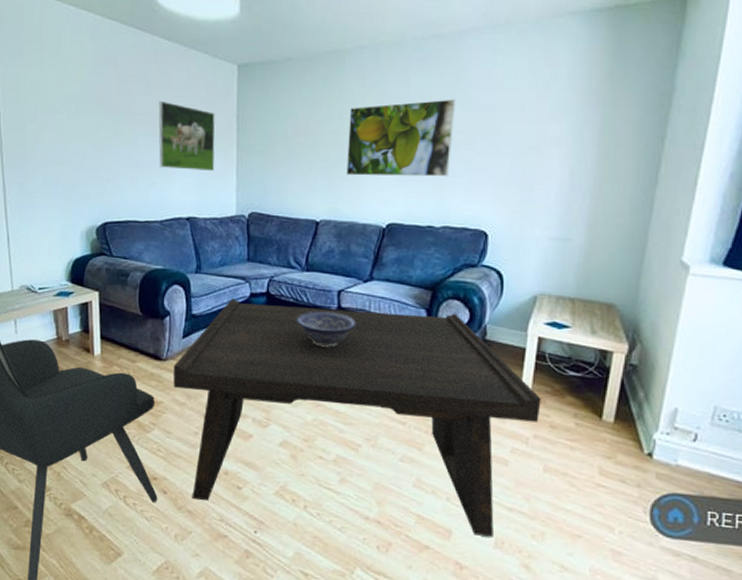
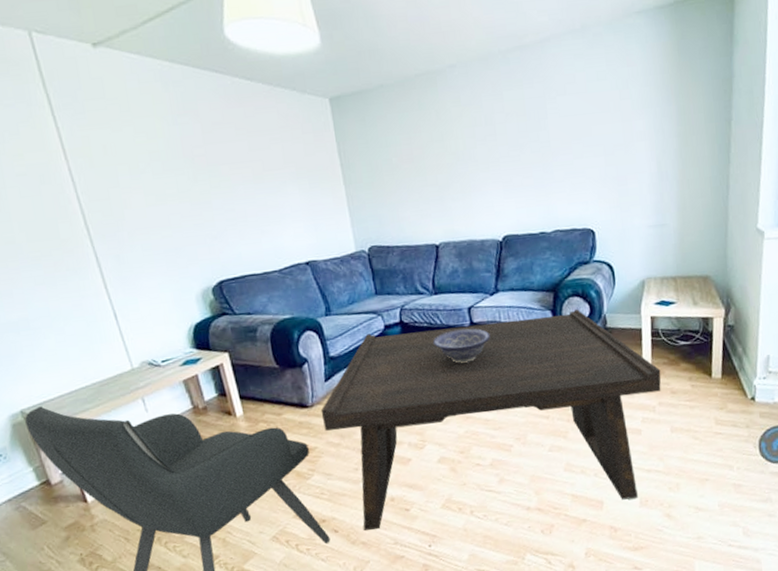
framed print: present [158,100,215,171] -> none [253,145,326,216]
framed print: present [346,99,455,177] -> none [449,107,552,196]

